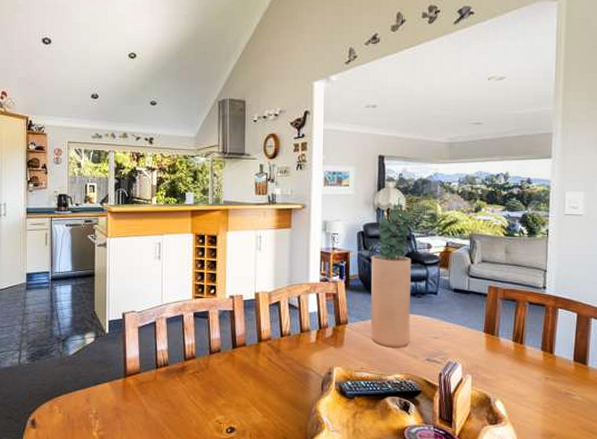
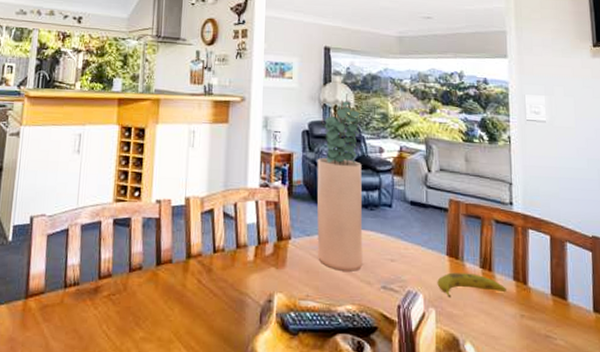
fruit: none [474,346,534,366] -> present [437,272,506,297]

